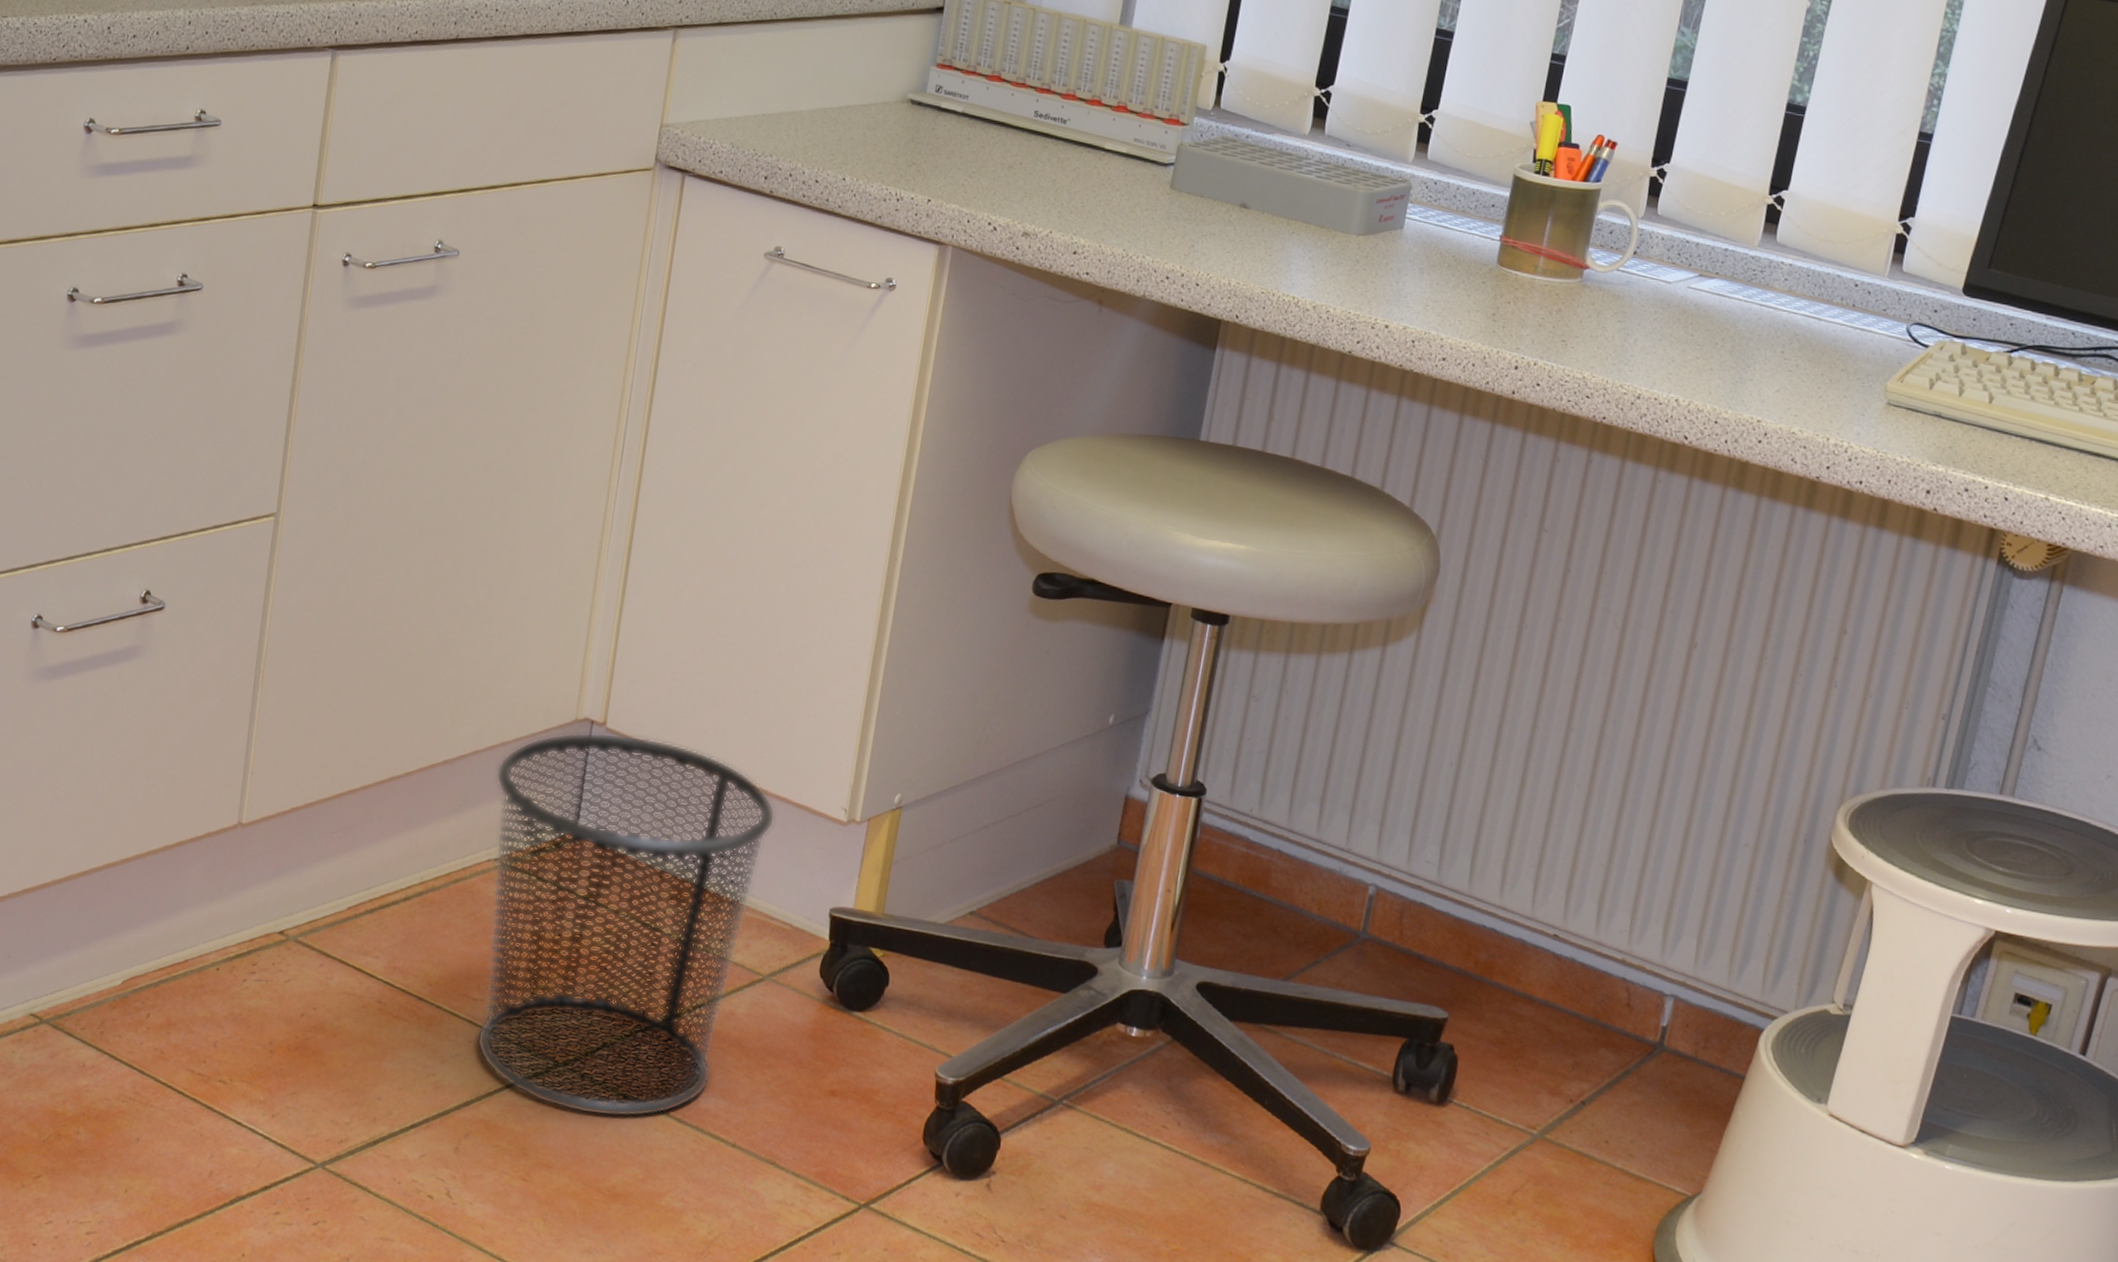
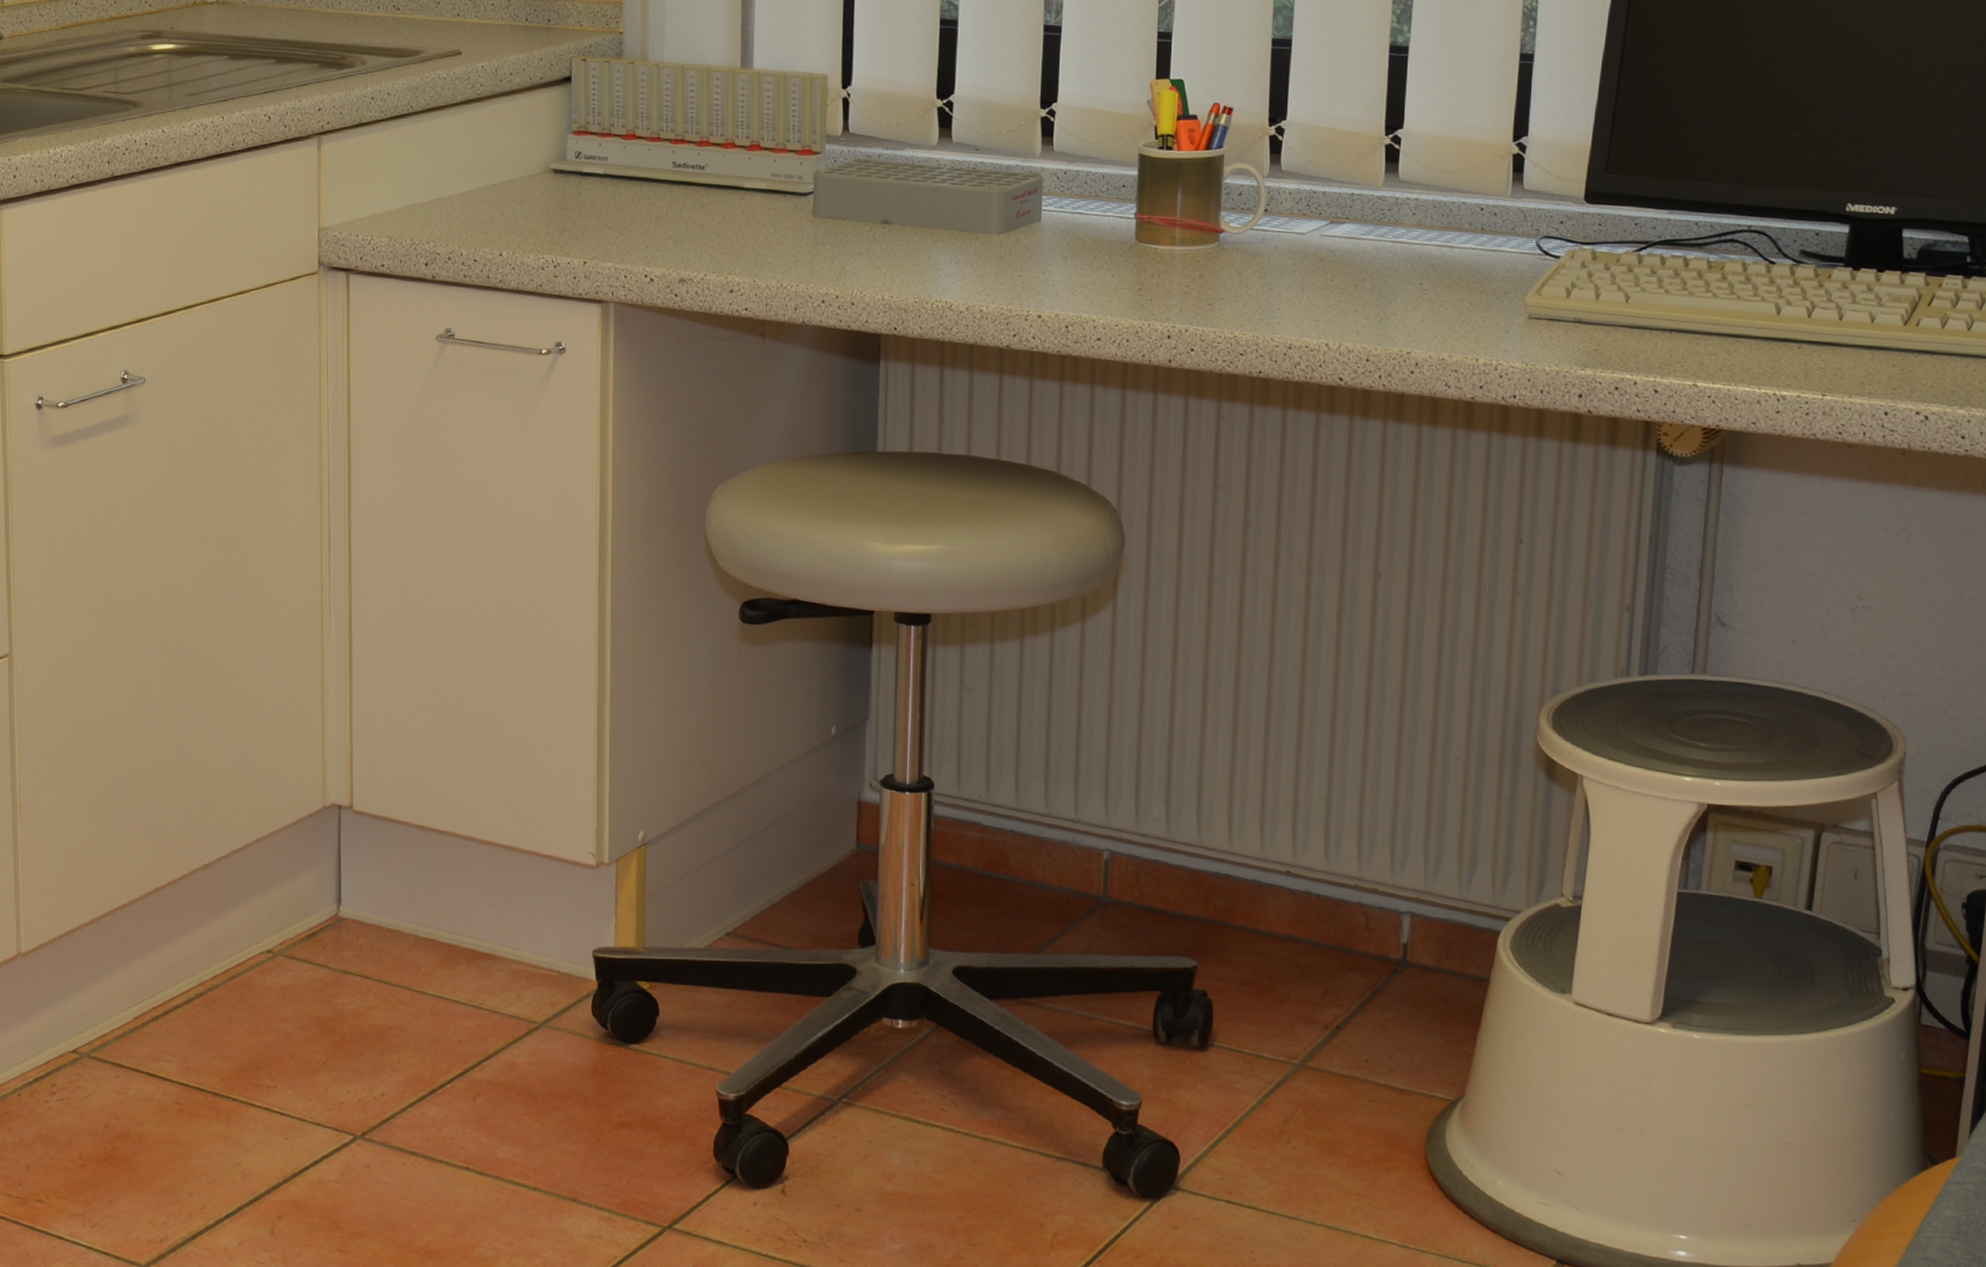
waste bin: present [476,732,776,1118] -> none [255,814,528,1180]

